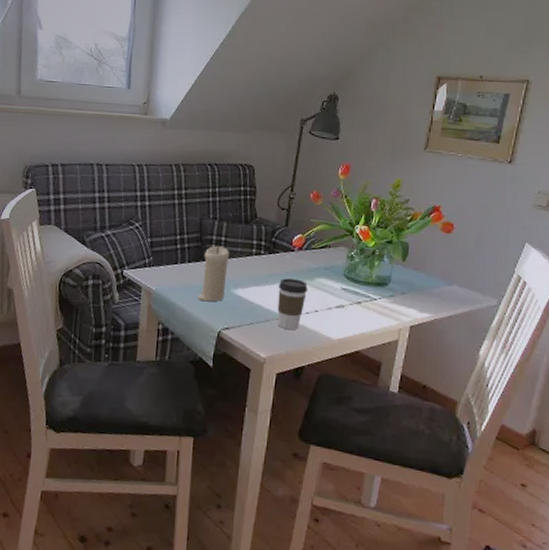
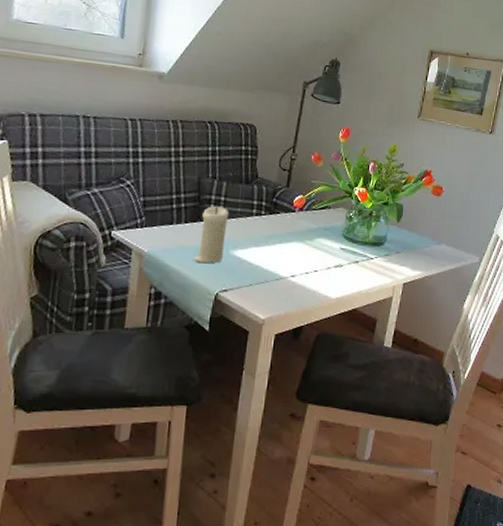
coffee cup: present [277,278,308,330] -> none [277,239,308,291]

